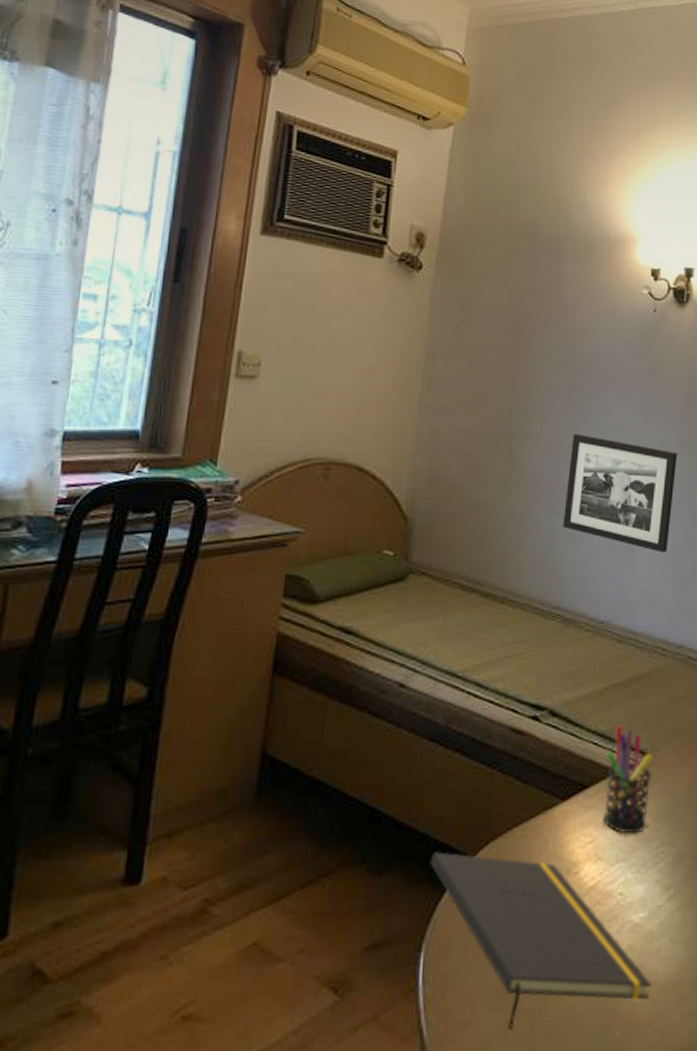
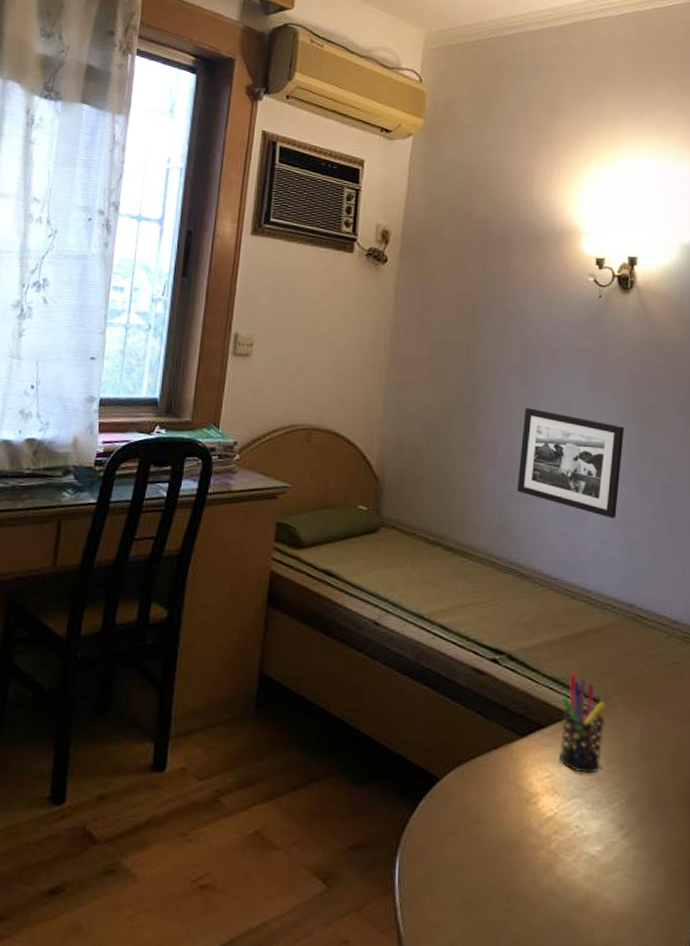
notepad: present [430,852,651,1029] -> none [403,771,608,935]

